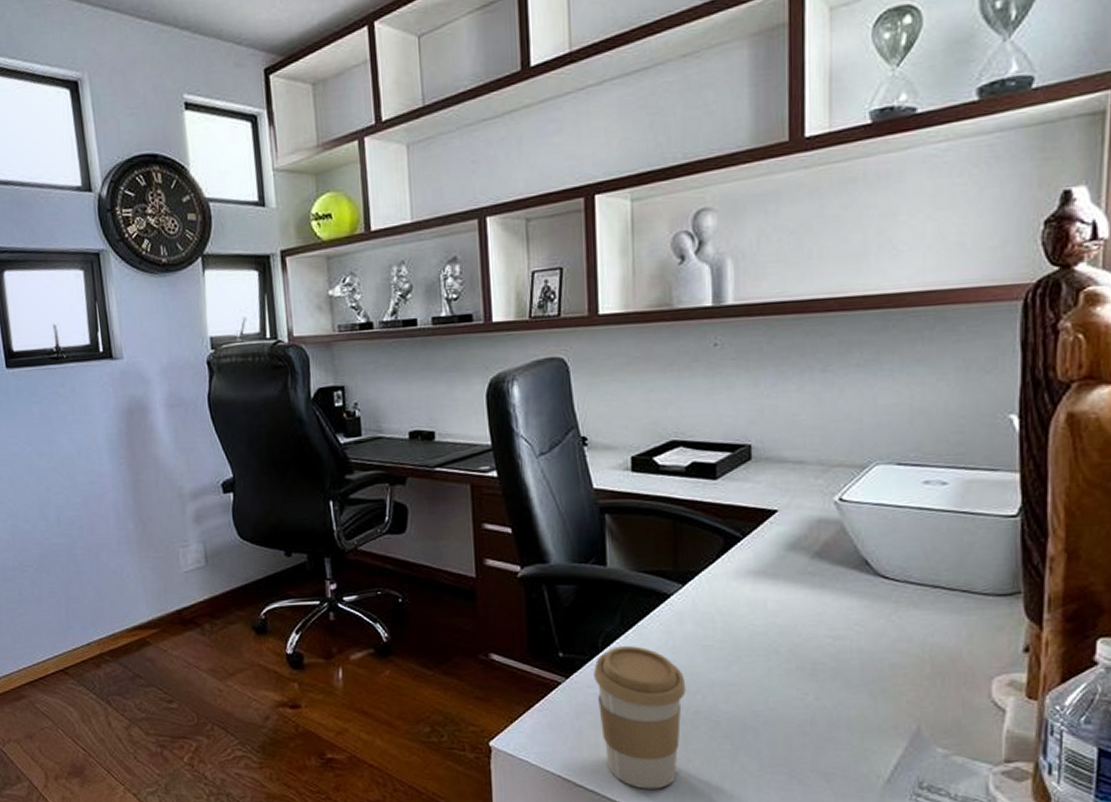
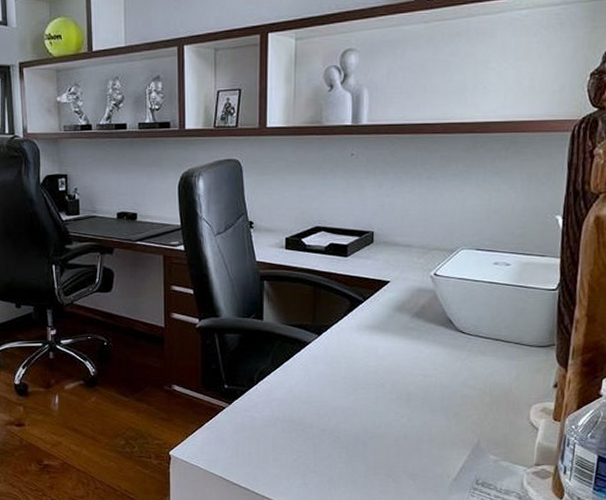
coffee cup: present [594,646,686,789] -> none [250,381,317,486]

